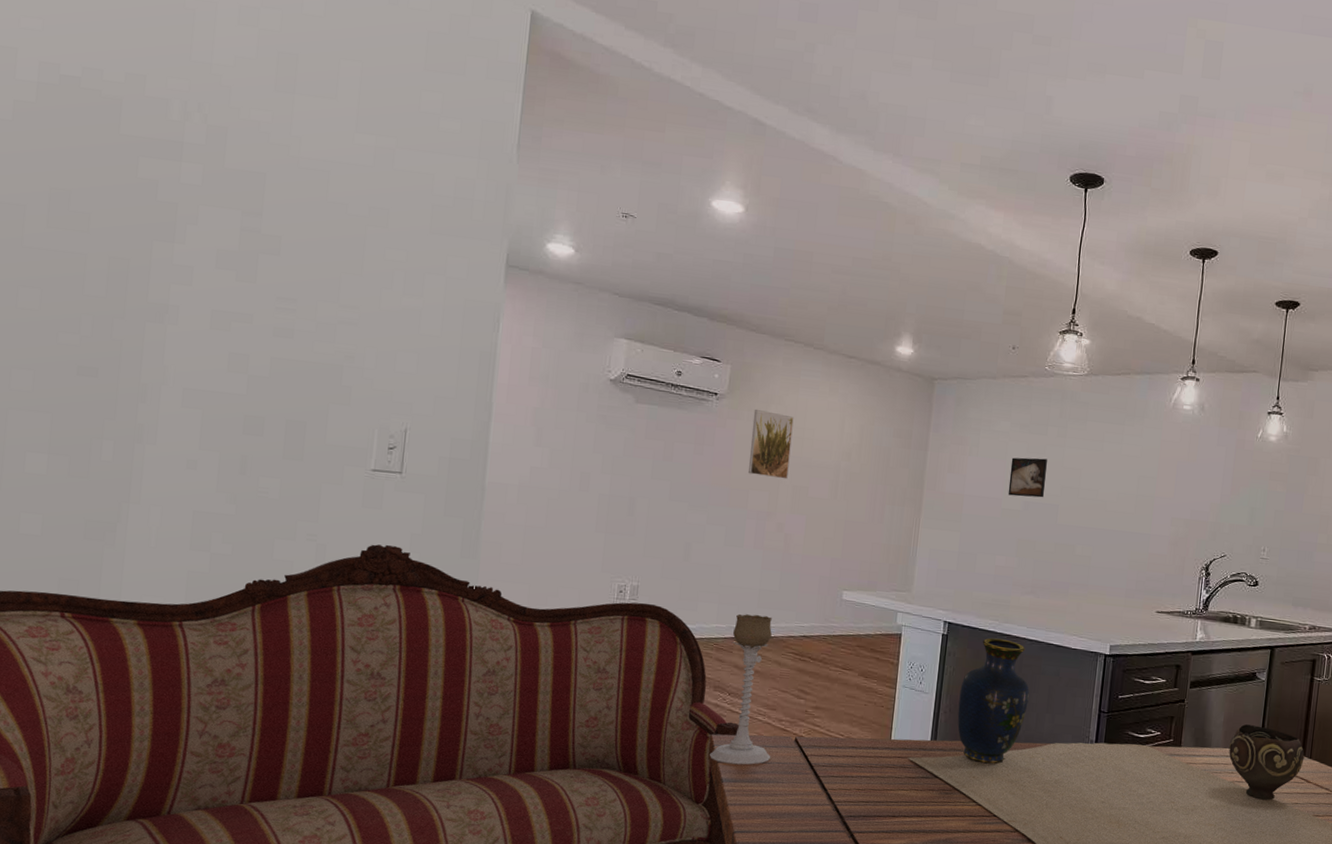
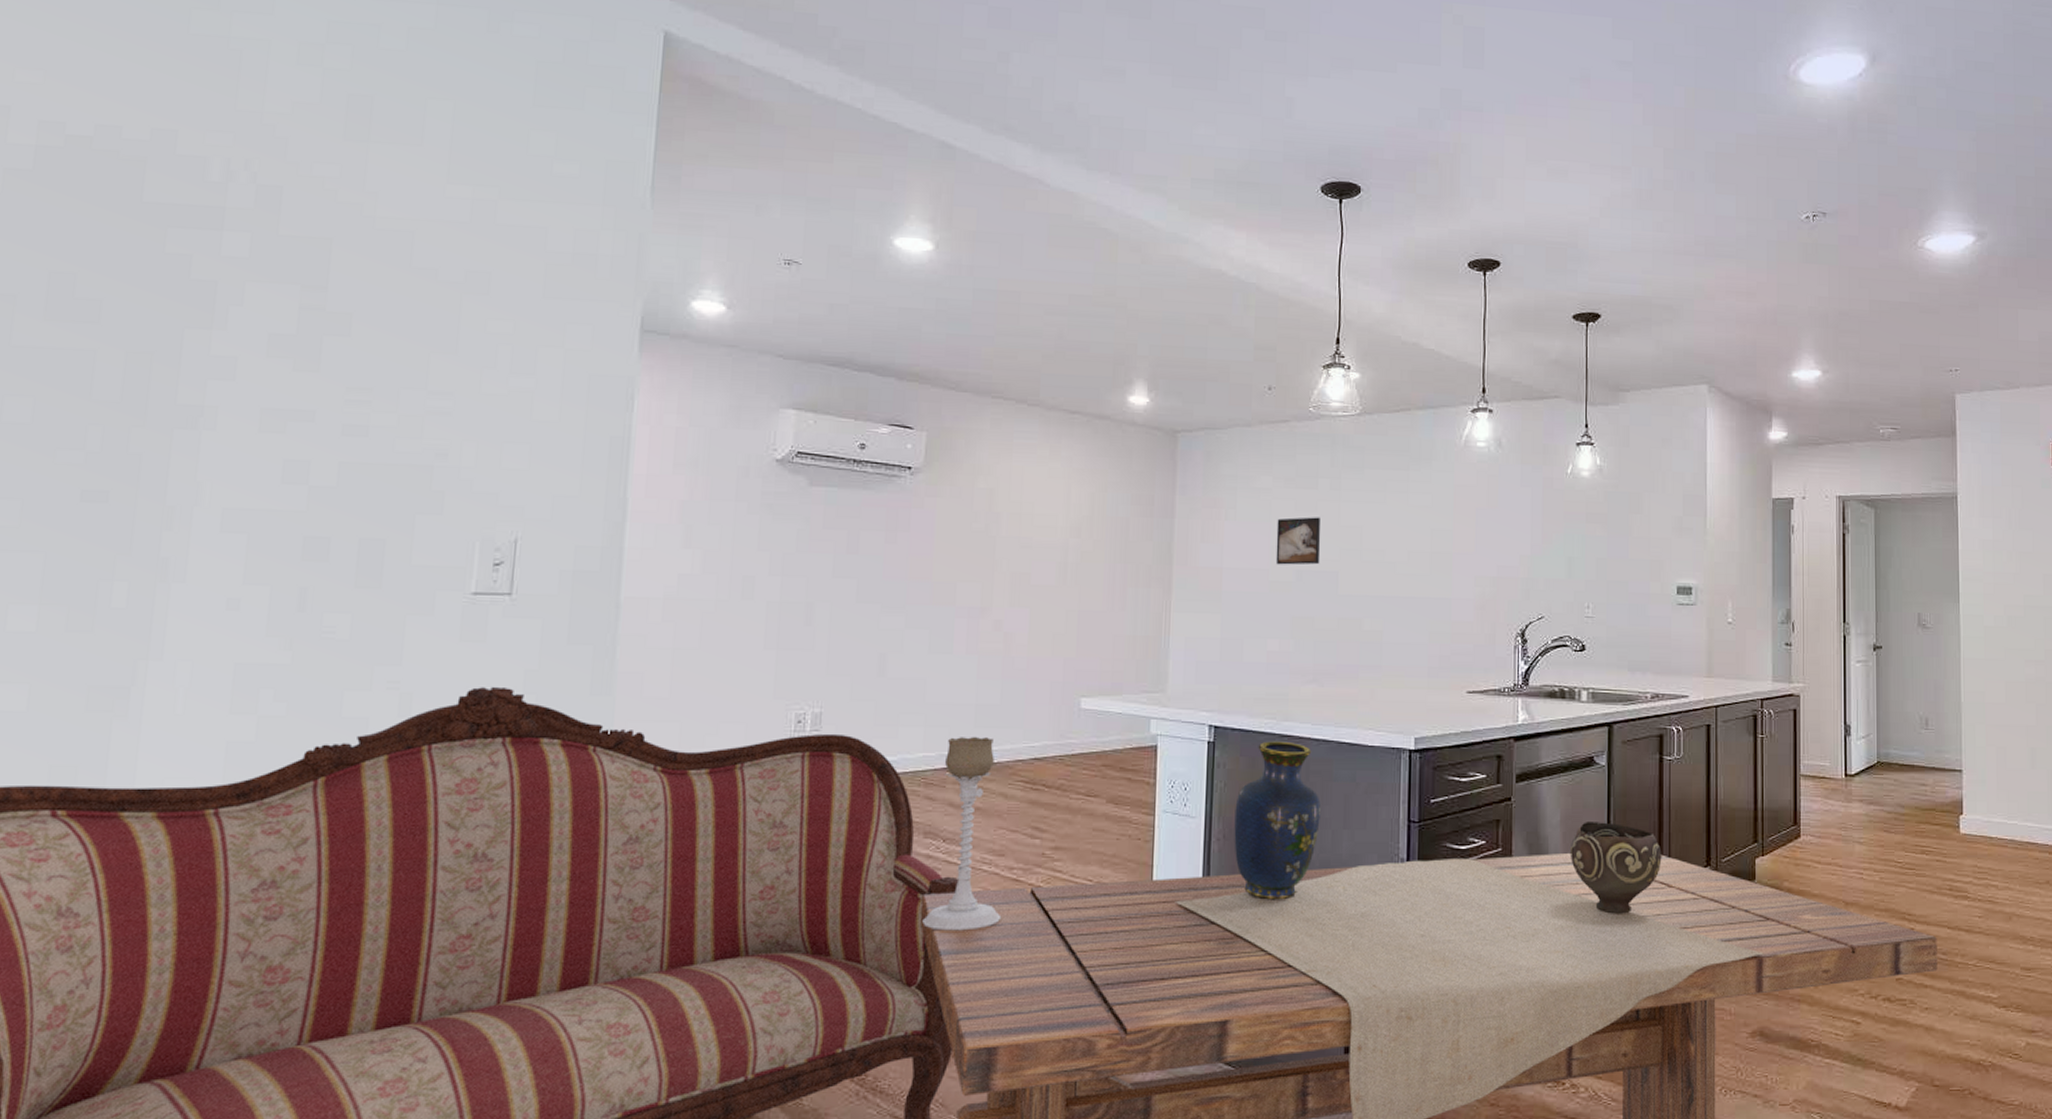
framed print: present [748,409,794,480] -> none [955,482,1008,566]

